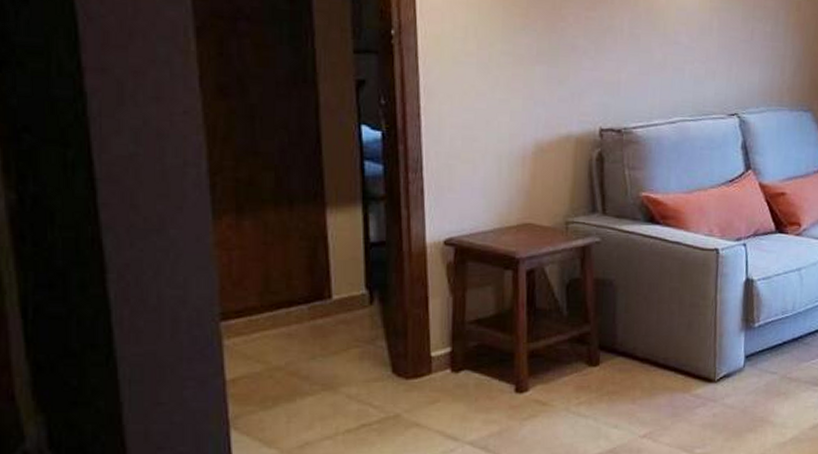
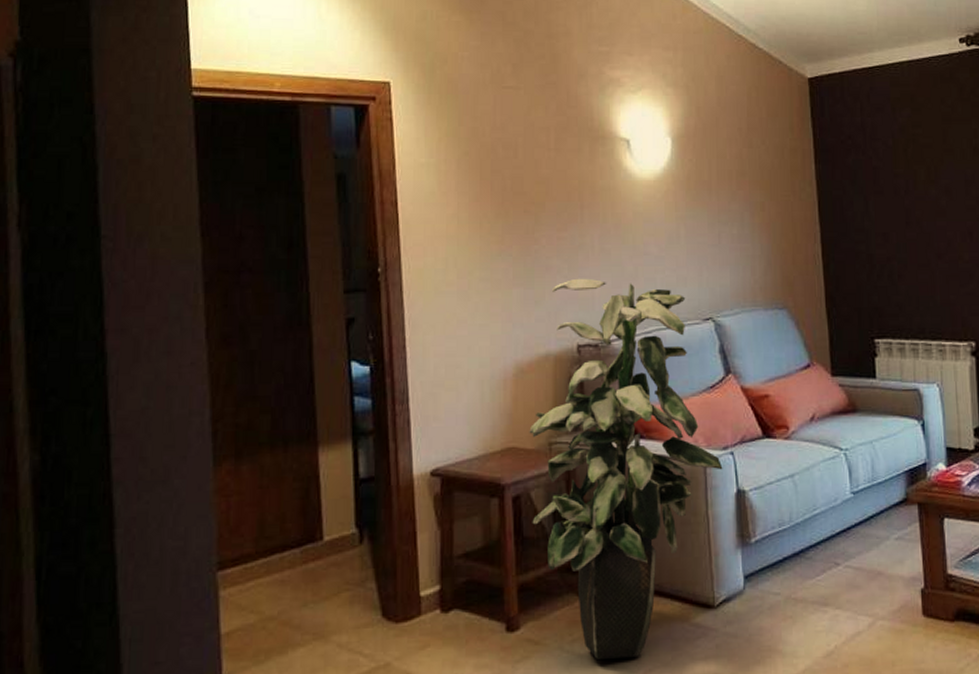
indoor plant: none [545,61,735,421] -> present [529,278,723,659]

